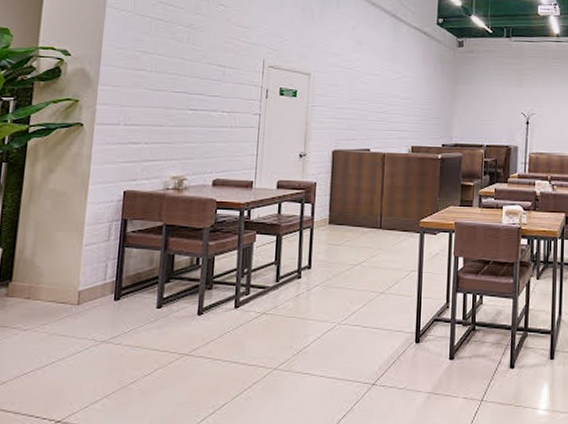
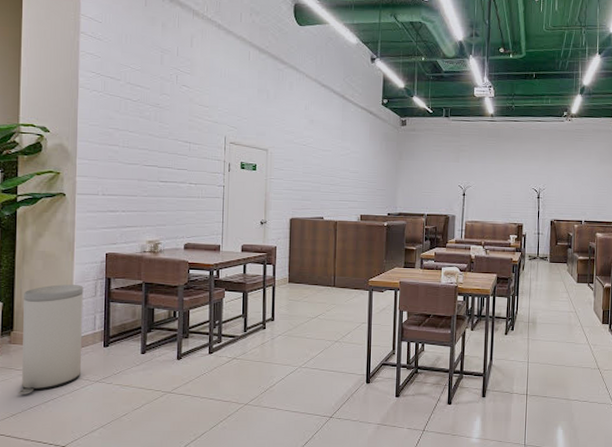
pedal bin: none [11,227,96,358] -> present [18,284,84,394]

